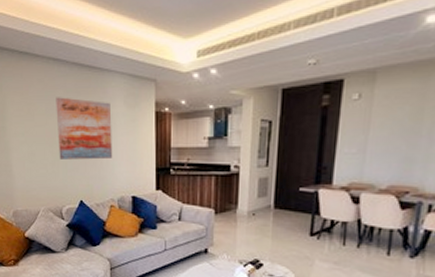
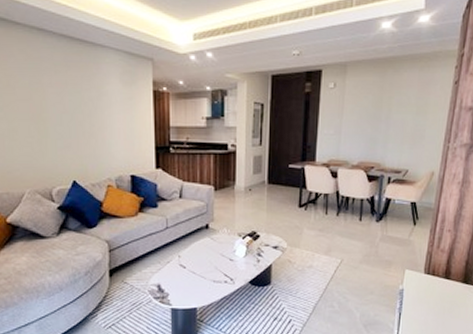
wall art: present [56,97,113,160] -> none [41,70,109,138]

